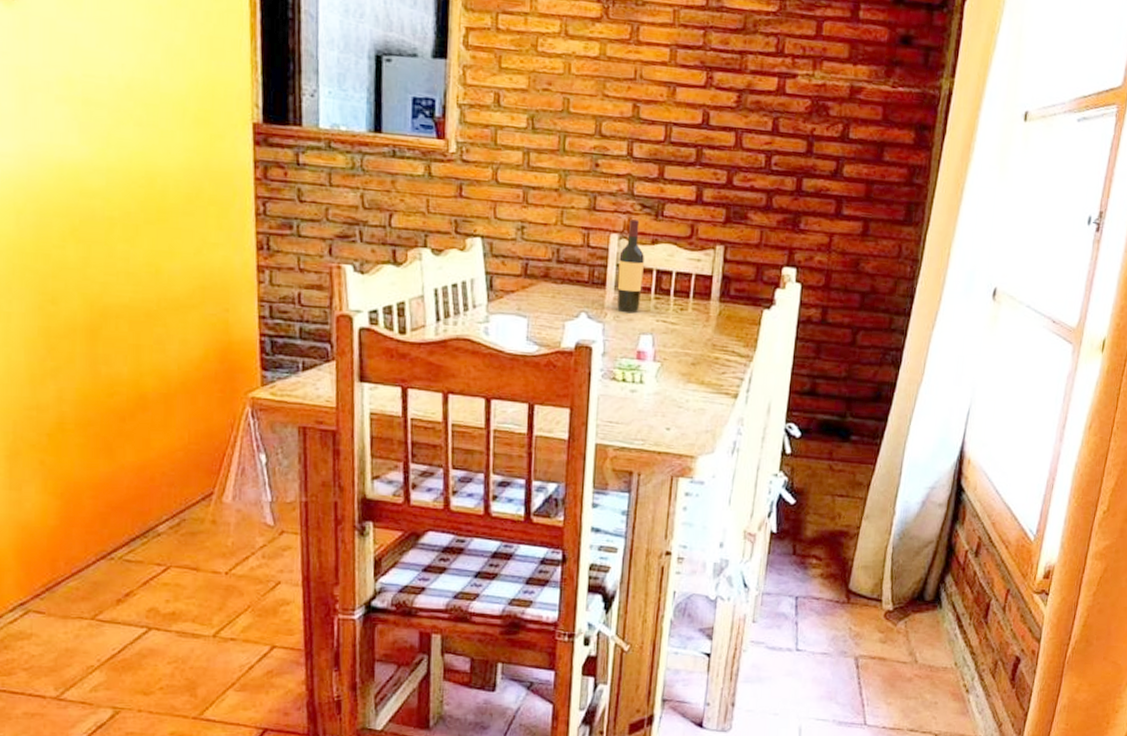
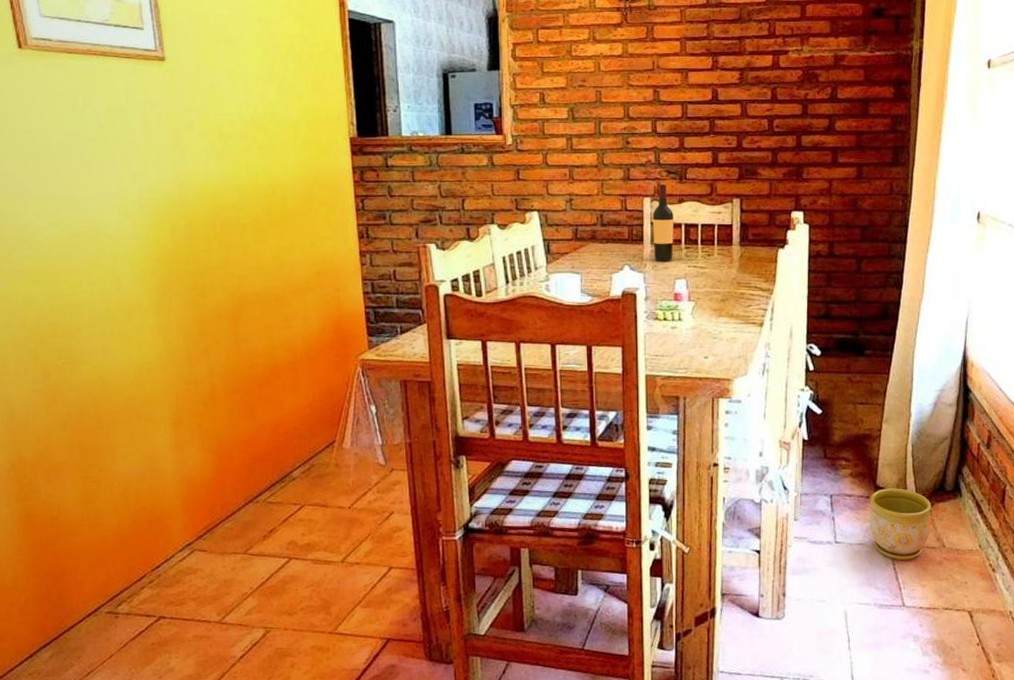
flowerpot: none [836,593,908,675] -> present [869,488,932,561]

